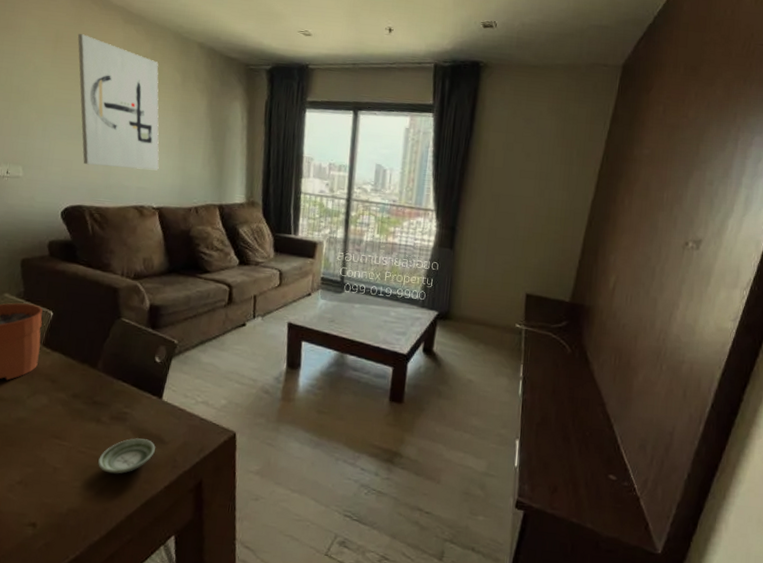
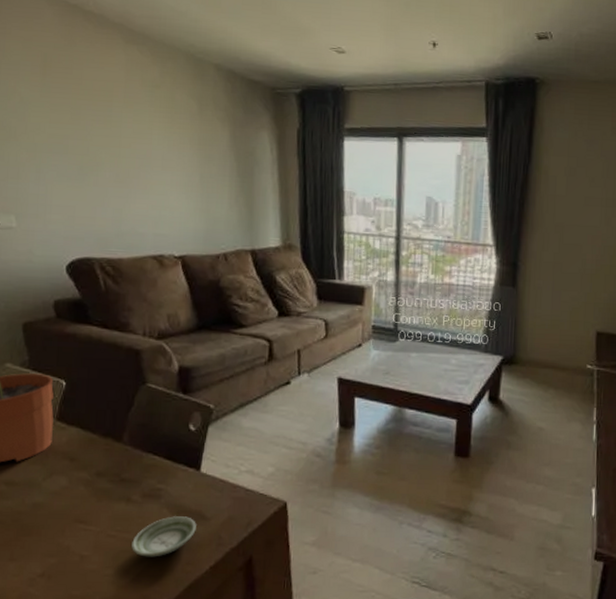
wall art: present [77,34,159,171] -> none [69,57,178,214]

